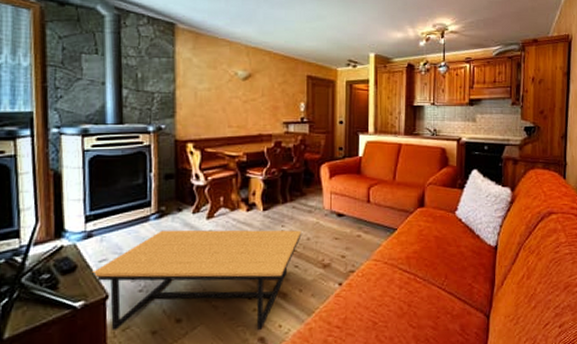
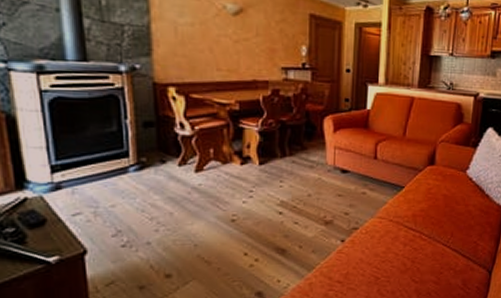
coffee table: present [92,229,302,330] -> none [65,183,302,285]

